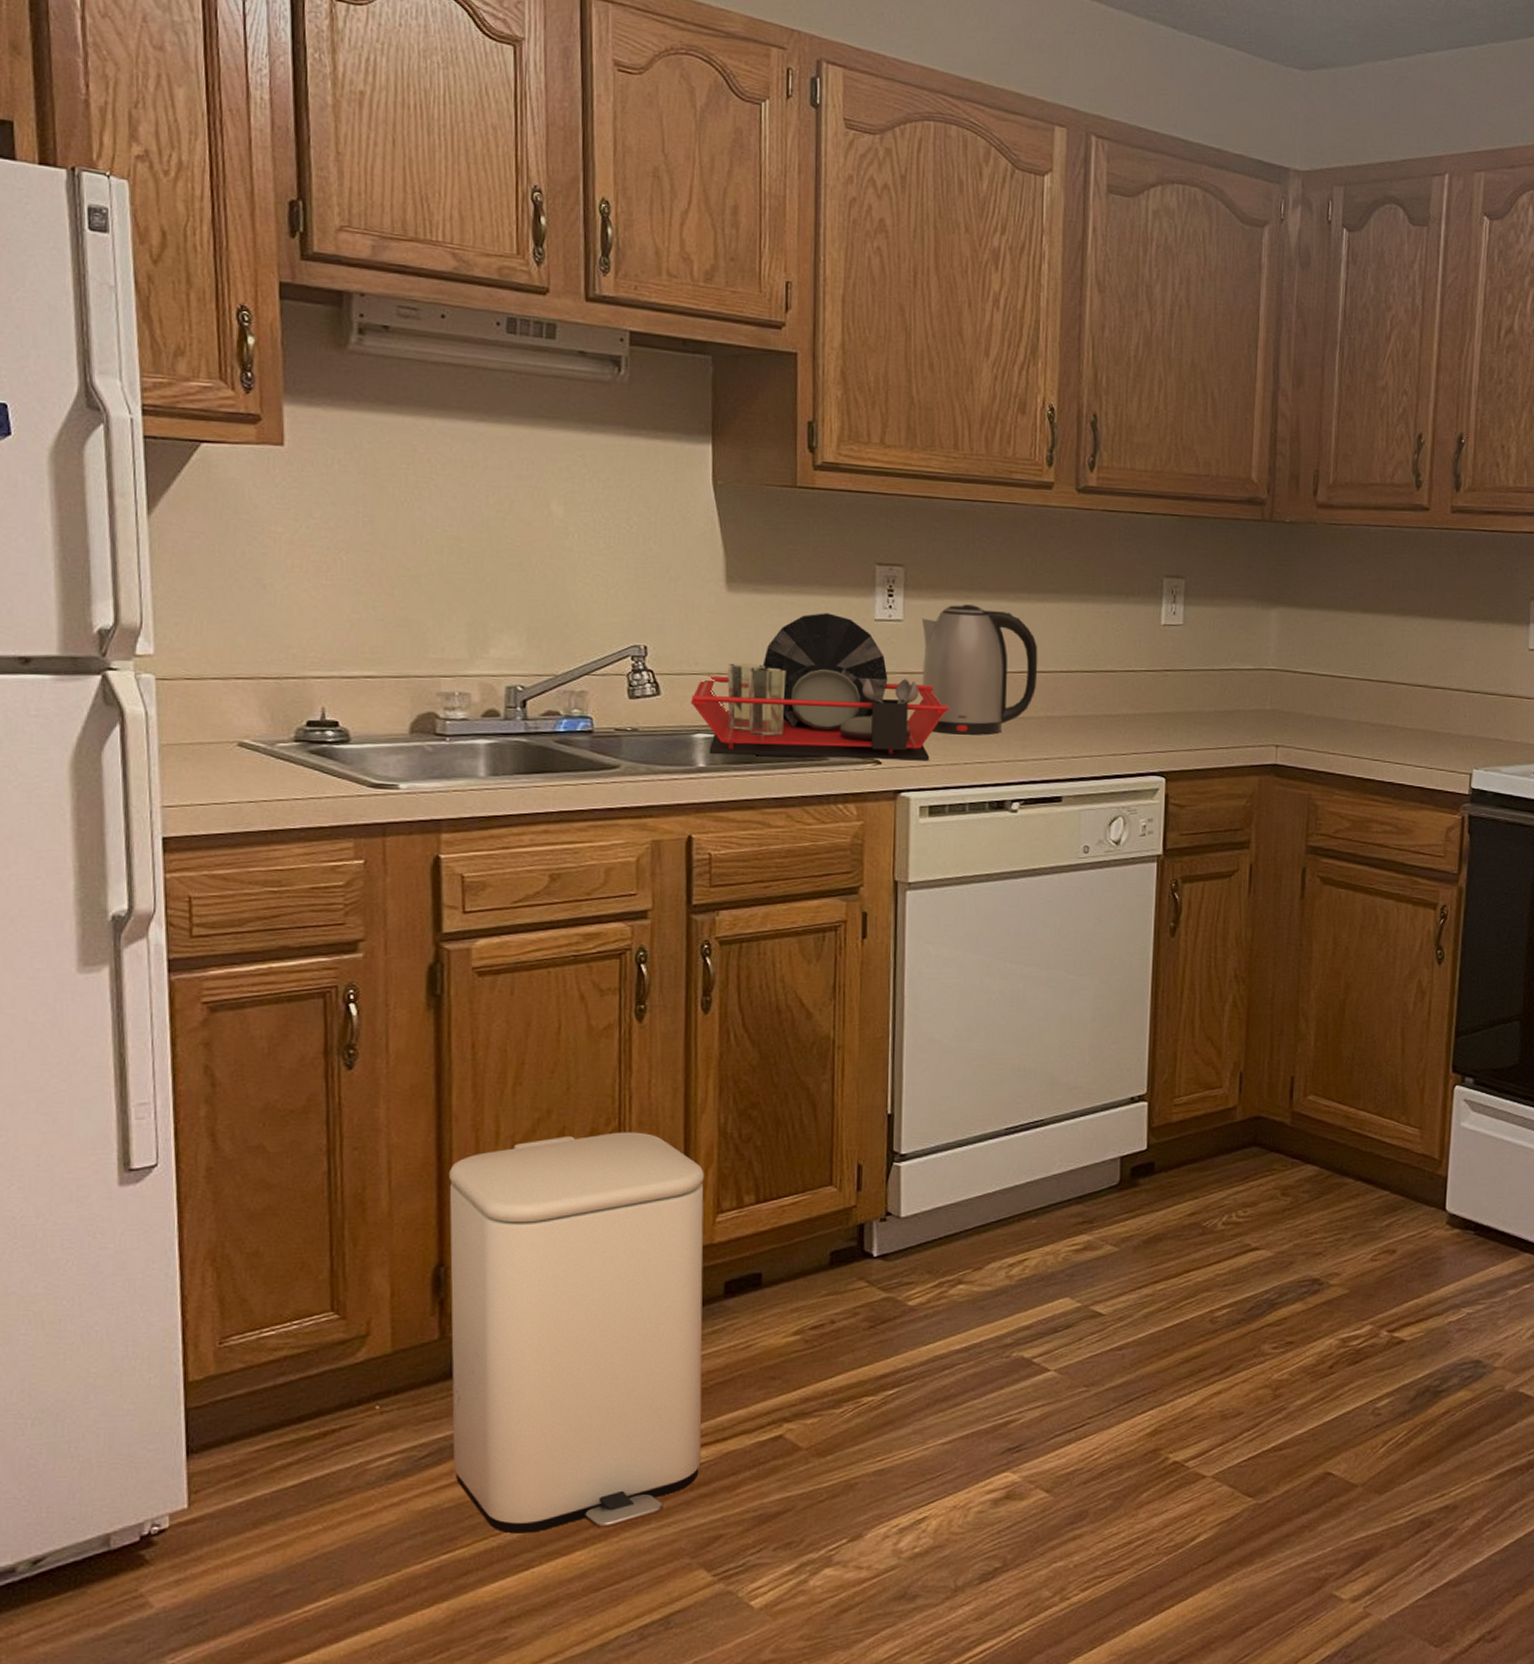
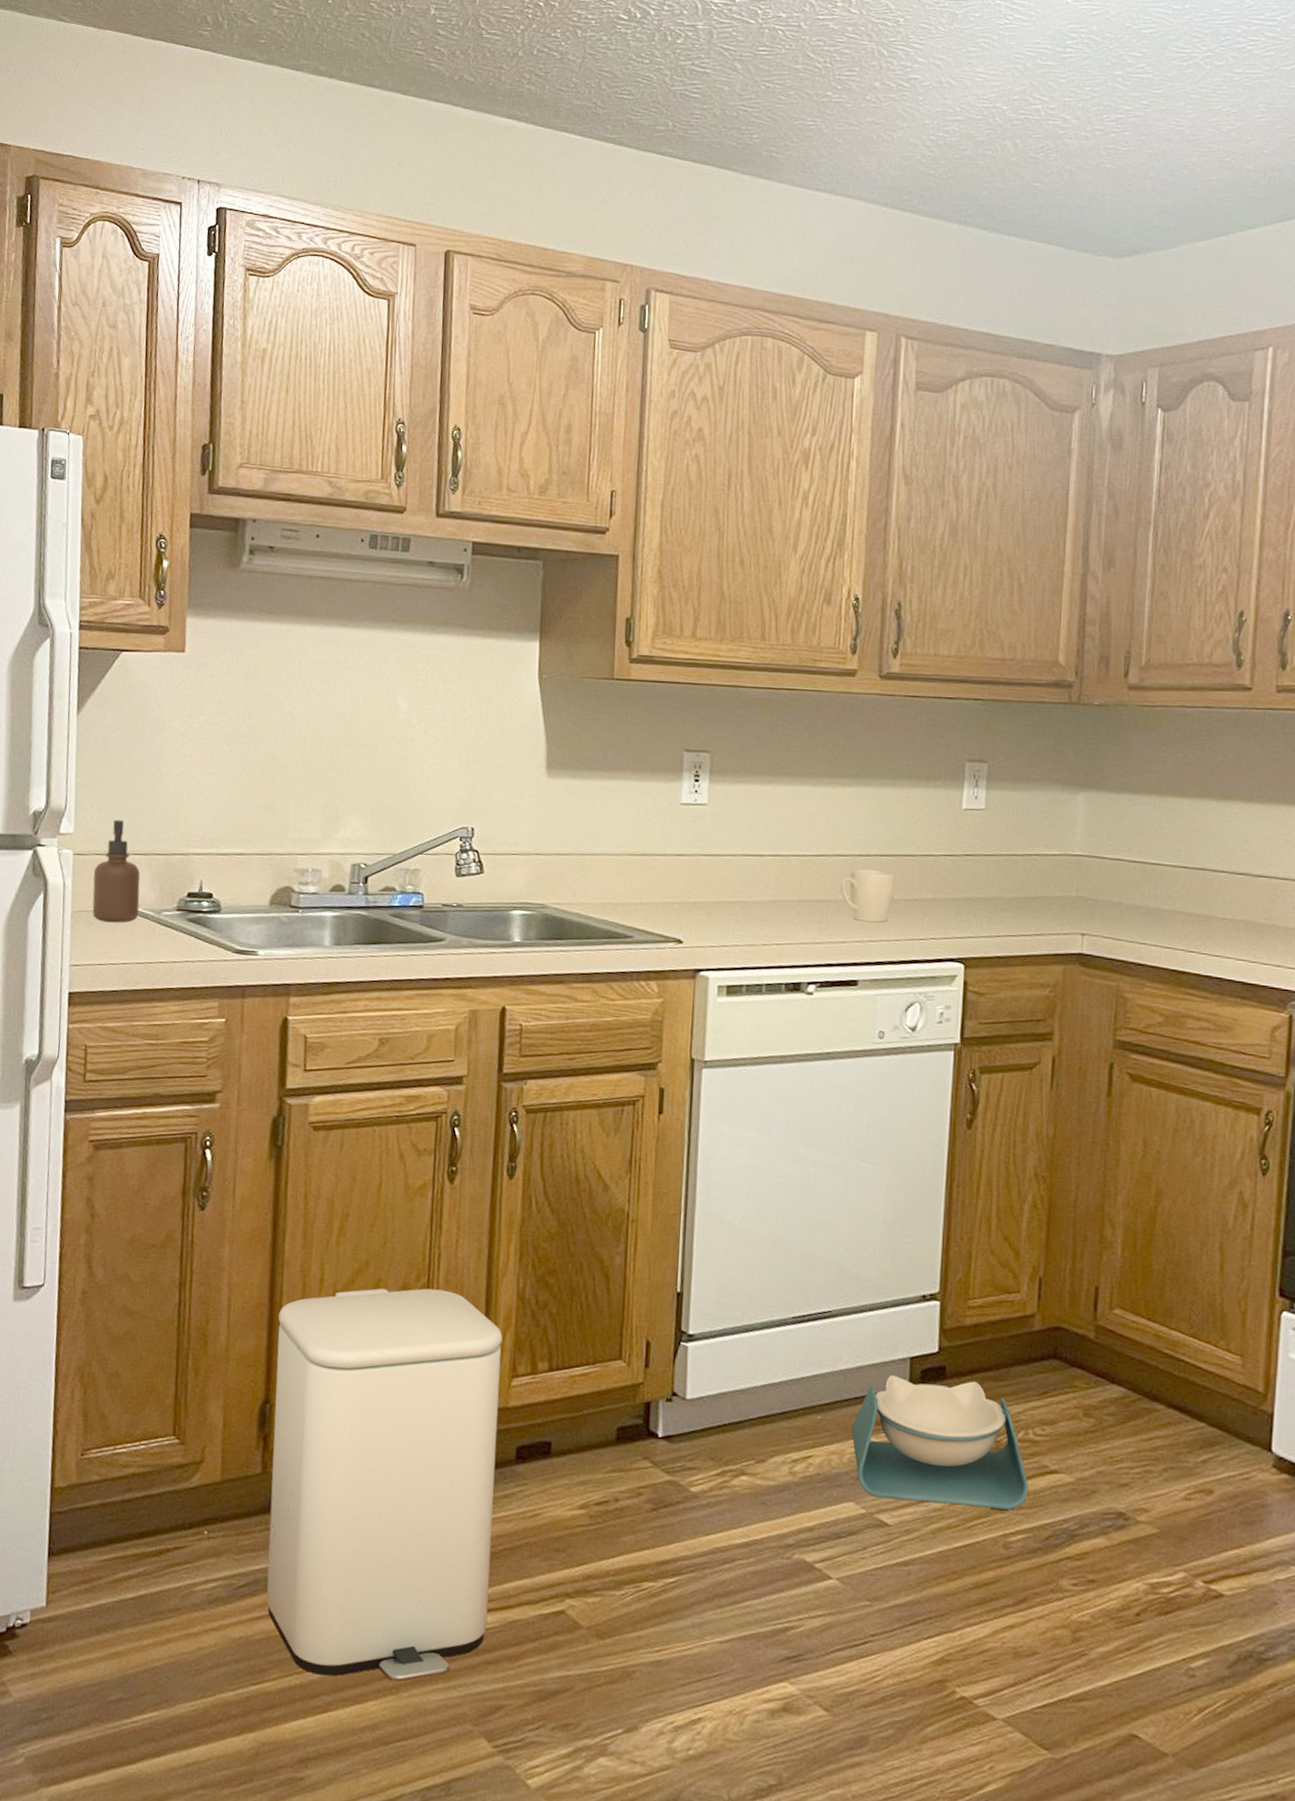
soap dispenser: none [184,638,246,757] -> present [92,819,140,923]
dish rack: present [691,613,949,761] -> none [511,797,749,940]
kettle: present [921,604,1038,735] -> none [724,789,838,917]
mug: none [1042,686,1097,739] -> present [840,869,896,923]
pet bowl: none [1065,1173,1232,1291] -> present [851,1374,1028,1510]

